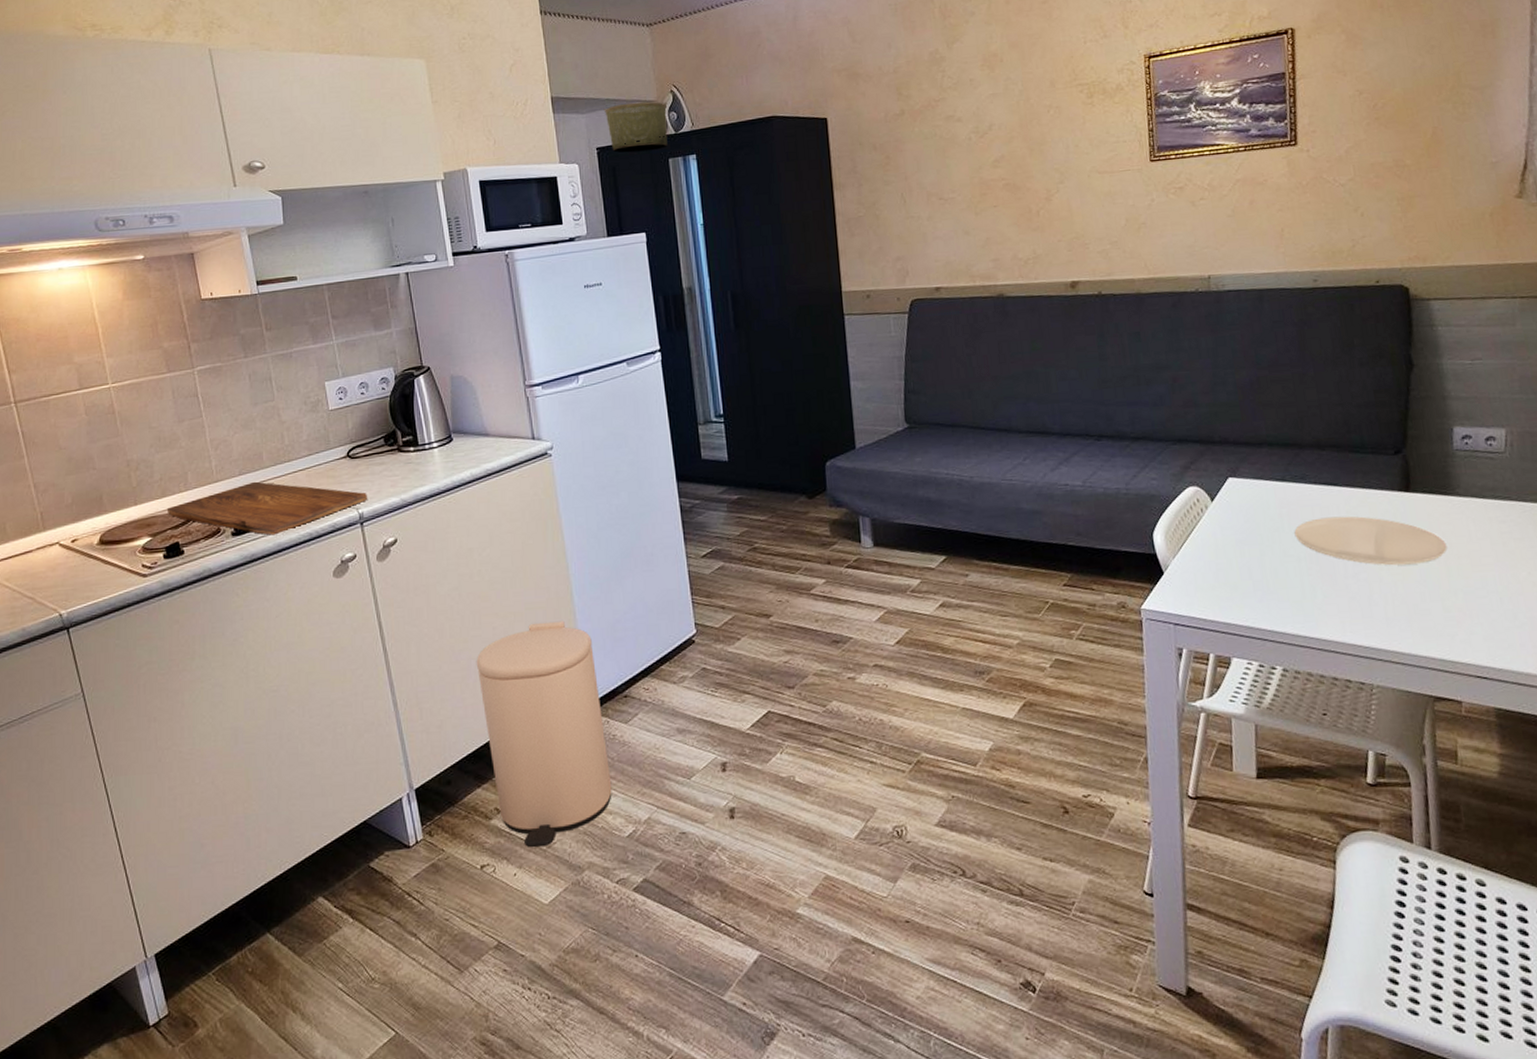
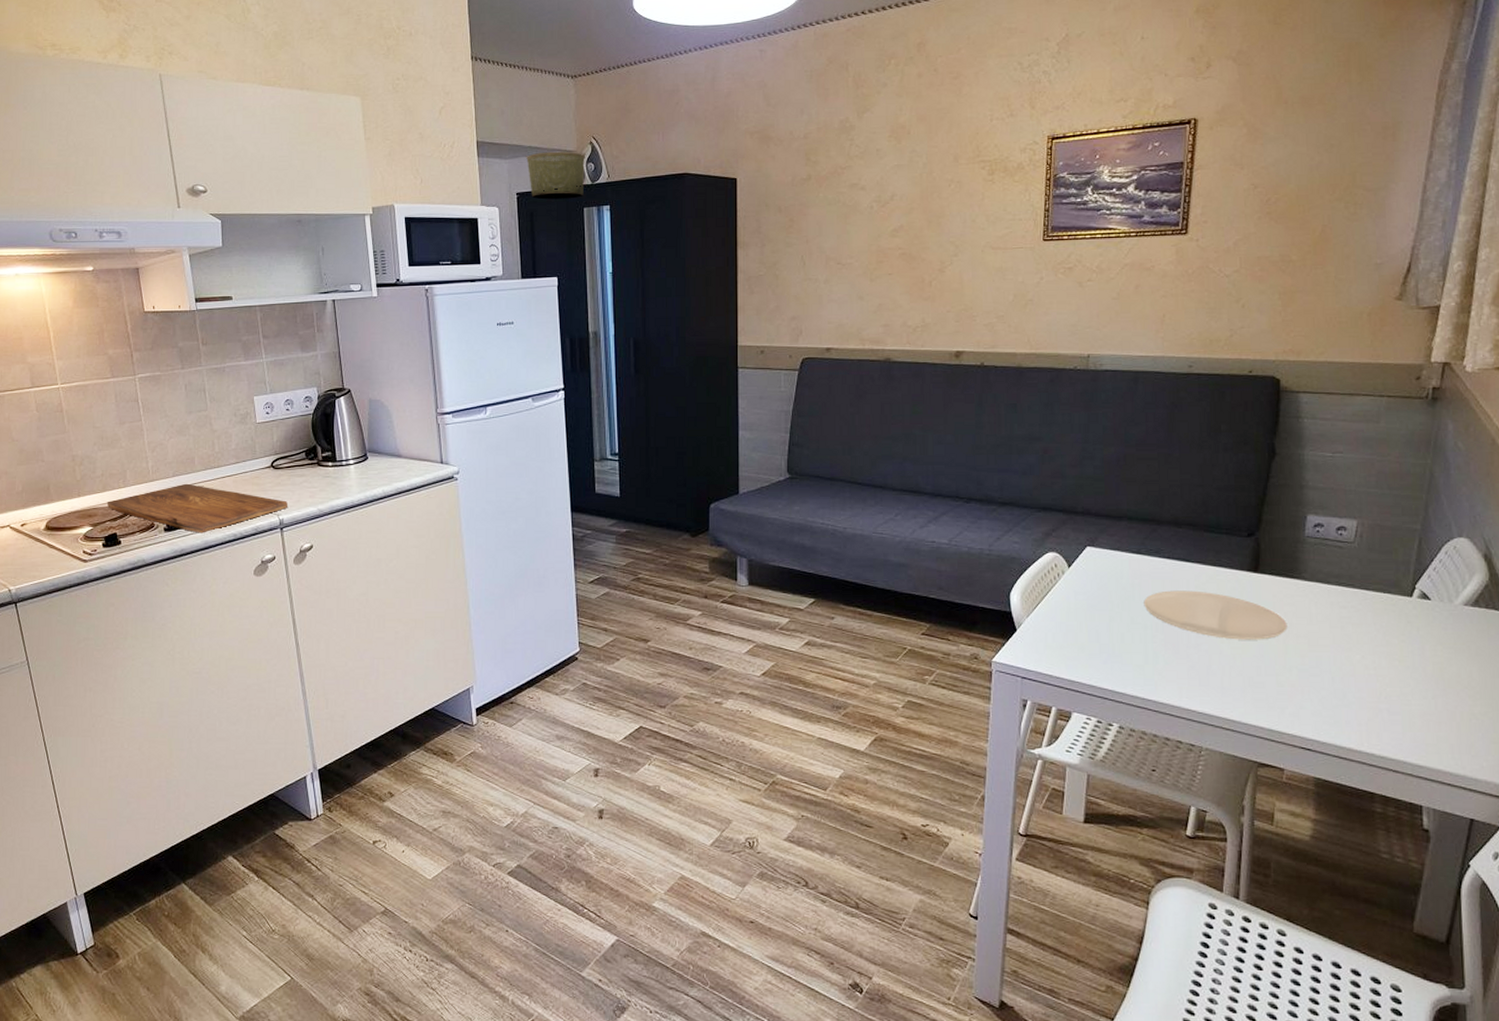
pedal bin: present [476,620,612,848] -> none [378,630,494,830]

